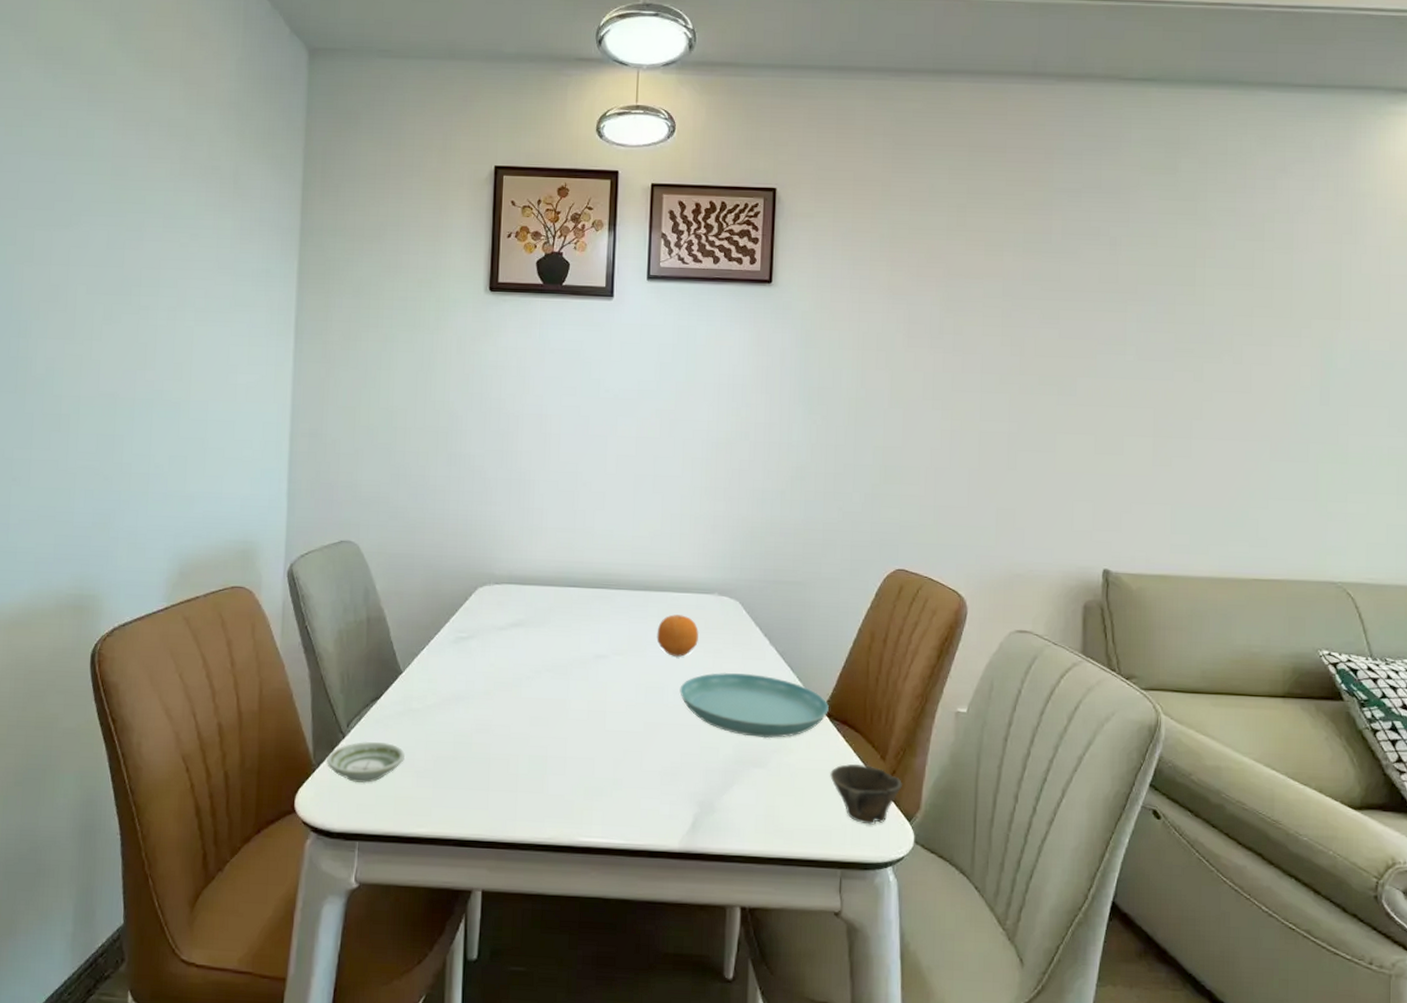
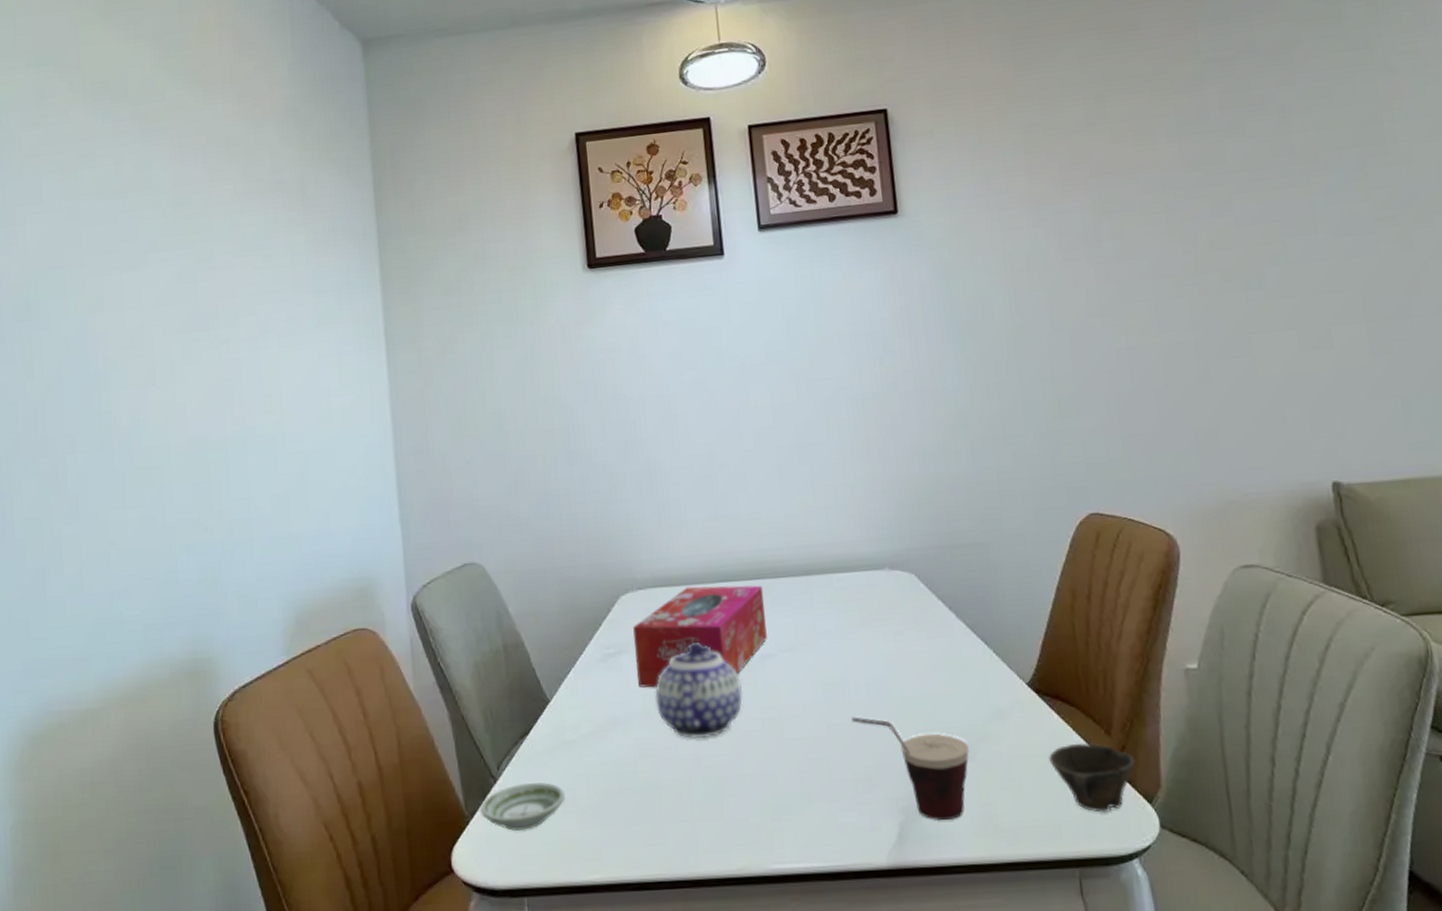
tissue box: none [484,587,606,672] -> present [633,585,767,688]
teapot: none [497,636,575,722] -> present [655,641,743,739]
fruit: present [656,614,698,657] -> none [826,597,875,646]
cup: none [666,718,763,817] -> present [851,717,969,821]
saucer: present [679,672,829,739] -> none [861,654,1036,727]

